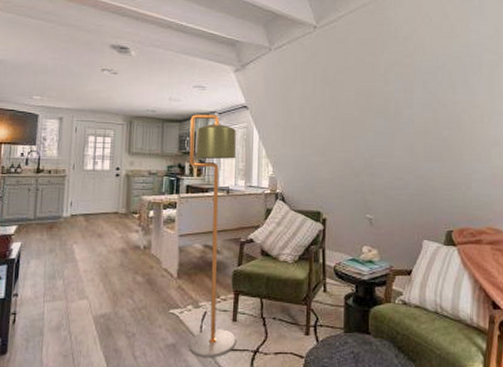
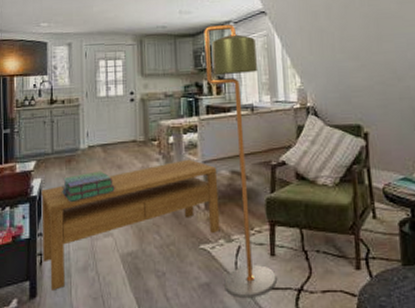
coffee table: none [17,232,192,348] -> present [41,159,220,290]
stack of books: none [41,238,94,267] -> present [62,171,115,203]

